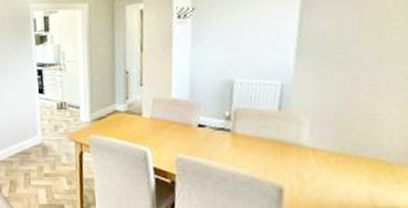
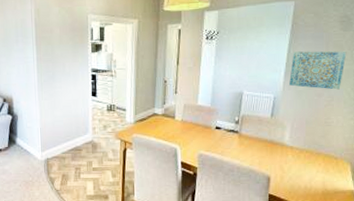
wall art: none [304,16,397,70] -> present [289,51,347,90]

